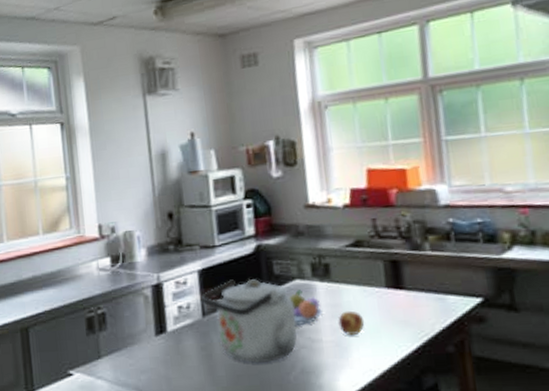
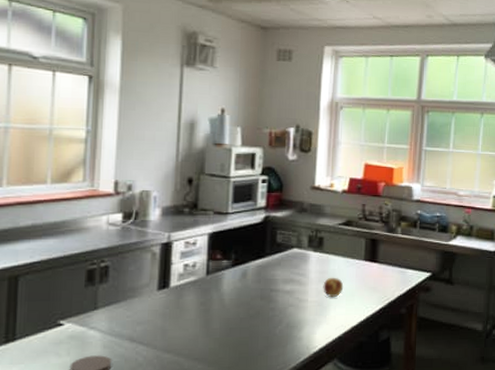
kettle: present [202,279,298,364] -> none [208,244,289,319]
fruit bowl: present [289,290,322,325] -> none [286,257,312,287]

